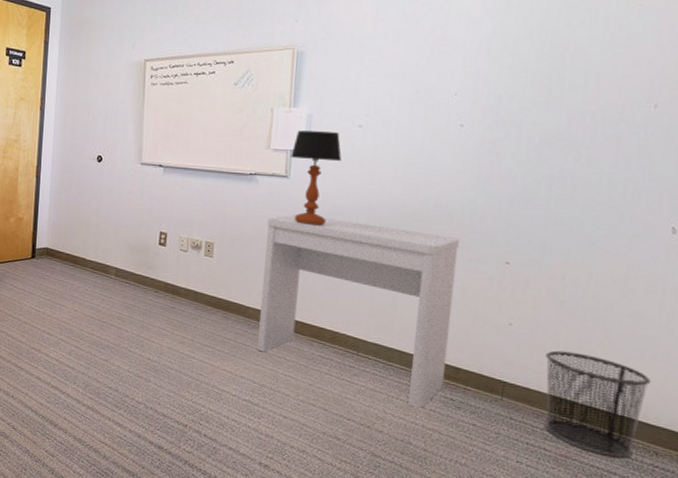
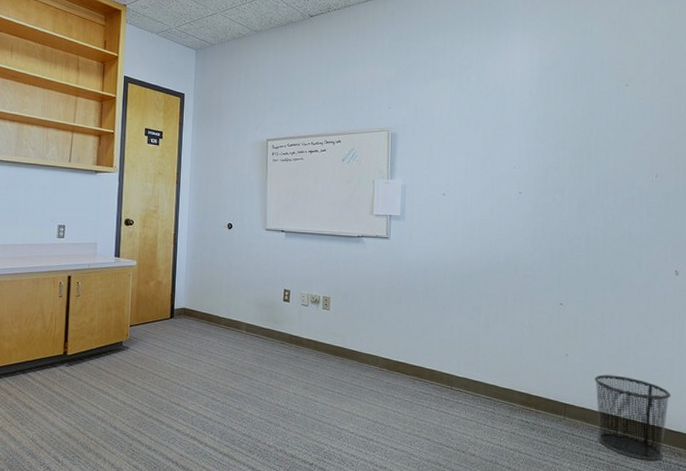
desk: present [257,214,459,408] -> none [370,270,524,431]
table lamp: present [291,130,342,226] -> none [390,198,430,279]

